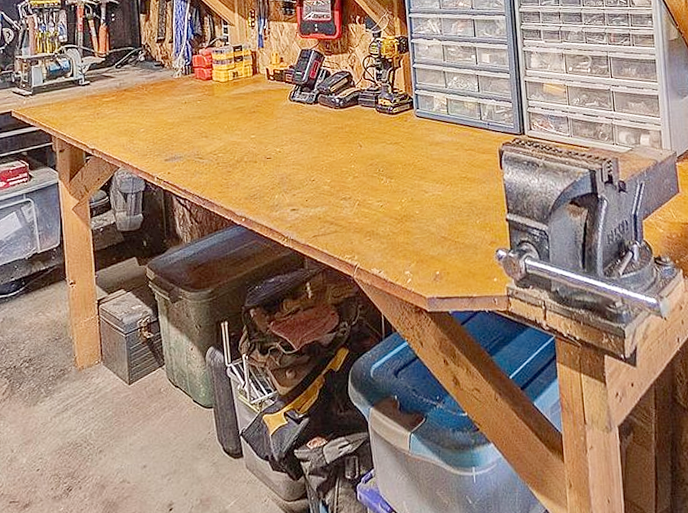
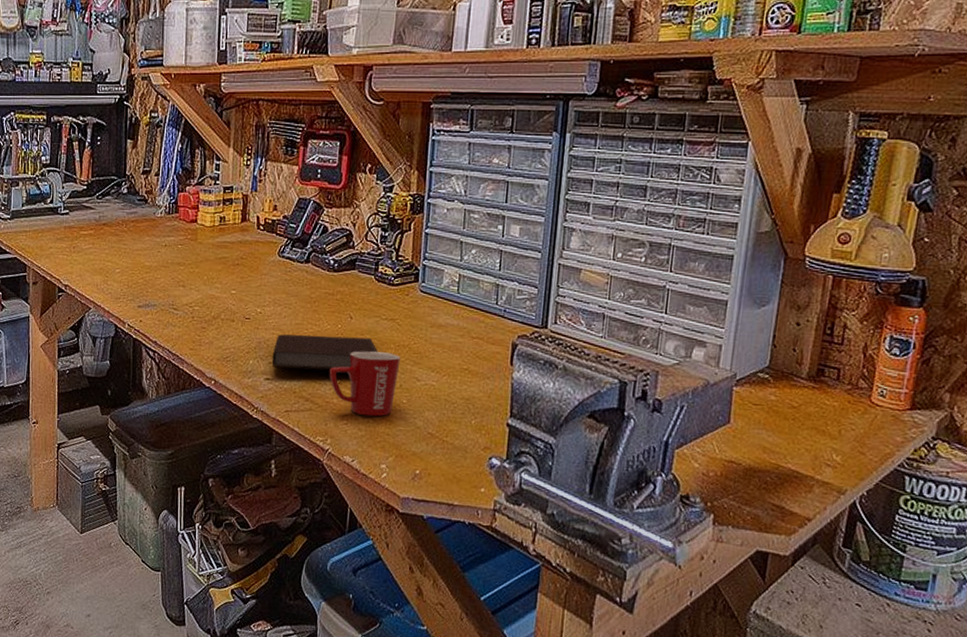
notebook: none [295,162,388,198] -> present [271,334,378,371]
mug: none [348,172,409,230] -> present [329,351,401,417]

